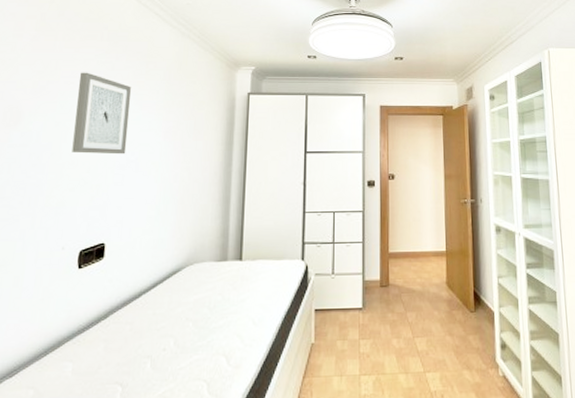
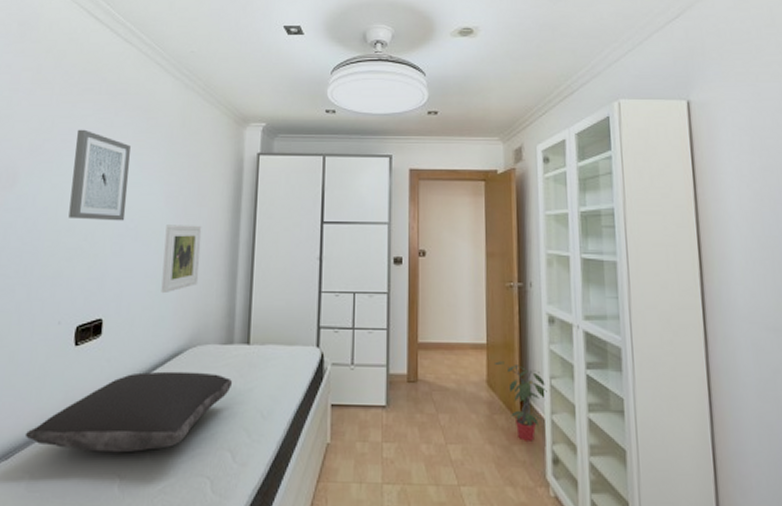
pillow: none [29,287,227,365] -> present [25,371,233,453]
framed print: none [160,156,198,219] -> present [161,225,202,294]
potted plant: none [452,265,496,331] -> present [493,361,547,441]

